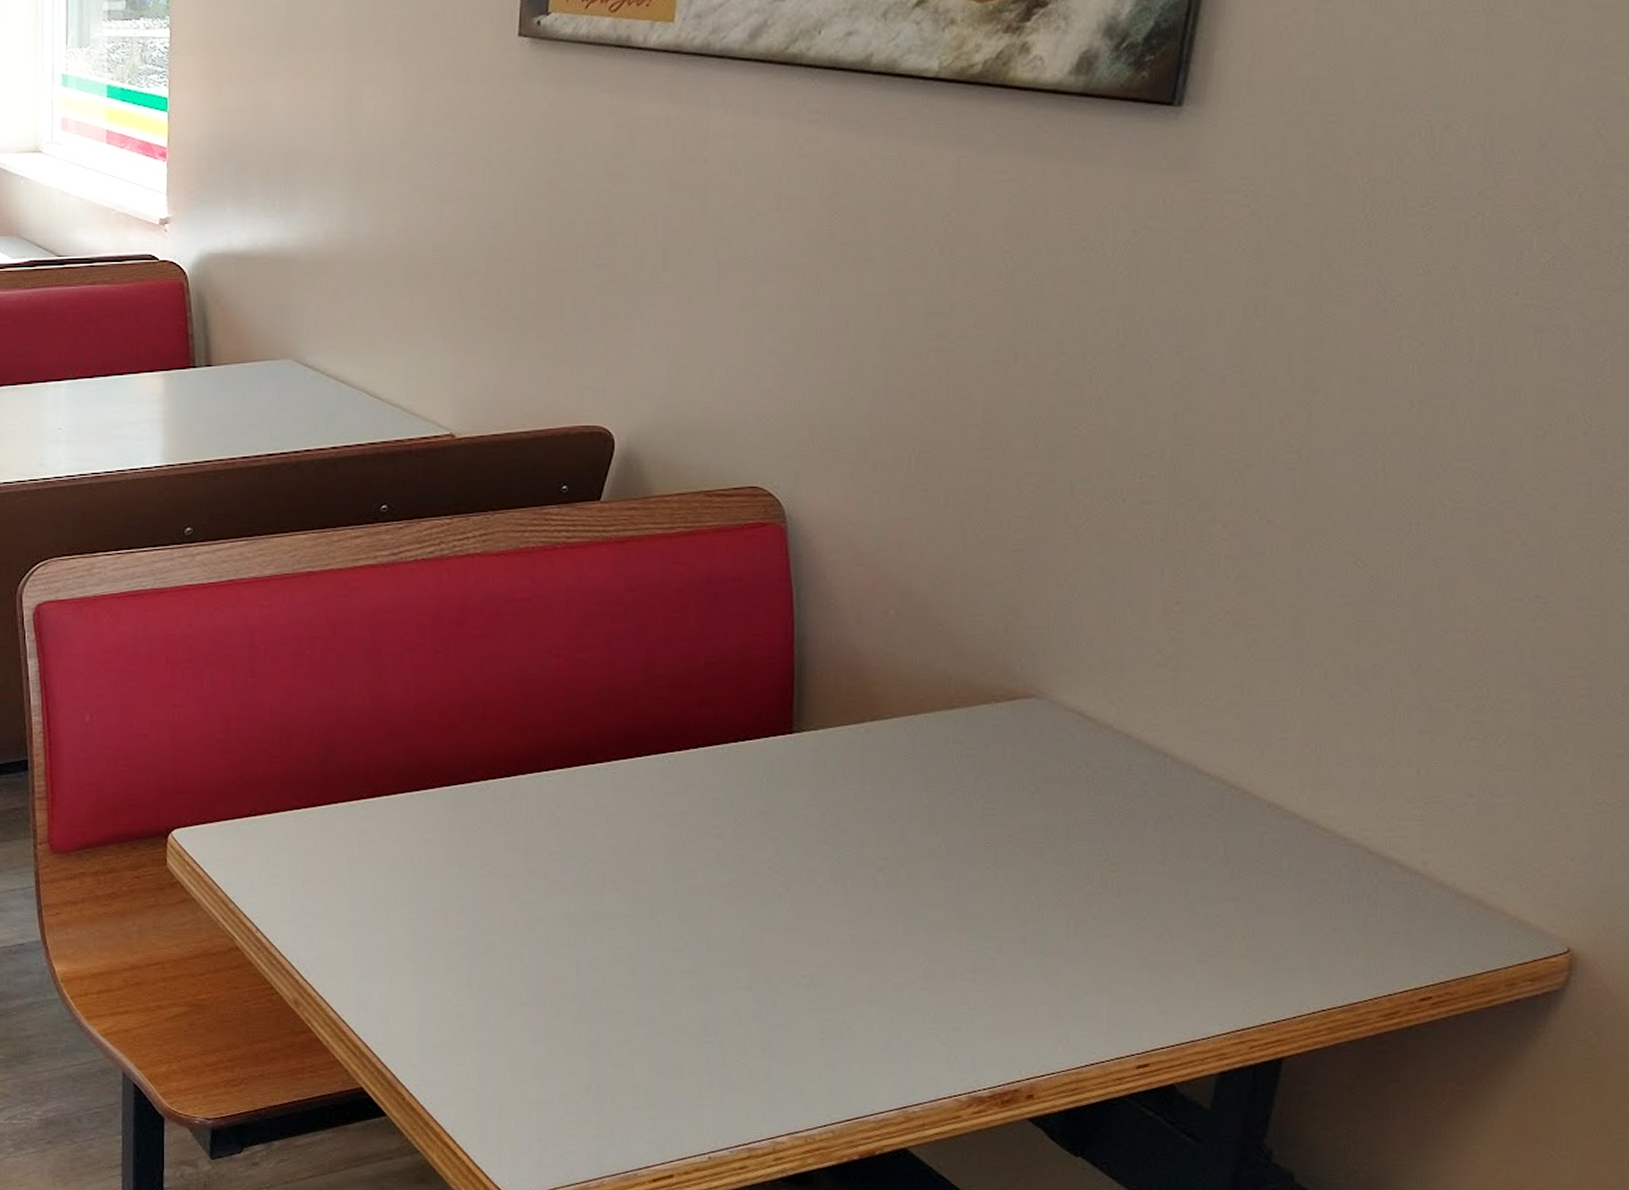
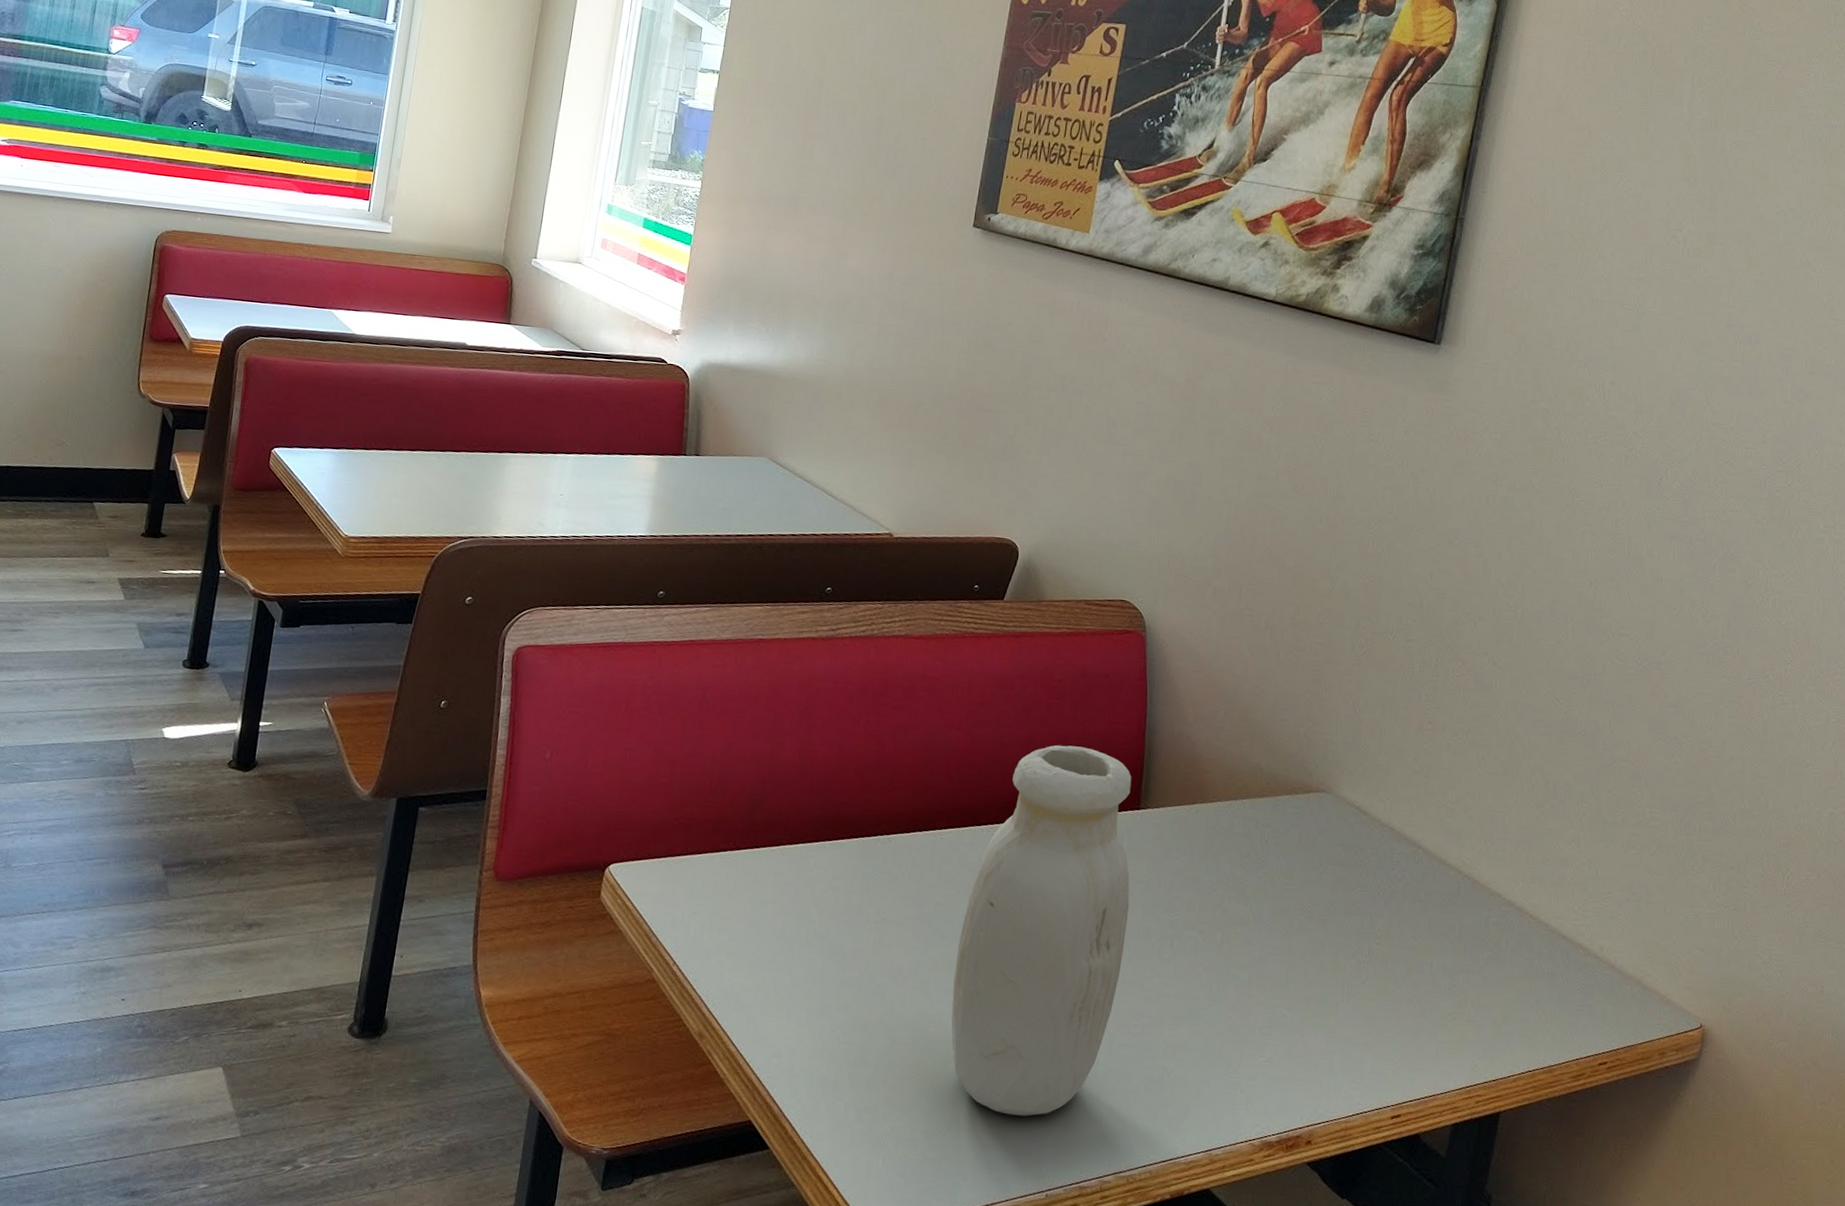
jar: none [579,665,787,1076] -> present [951,745,1132,1116]

